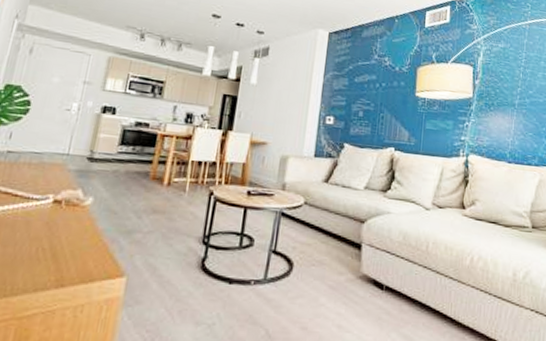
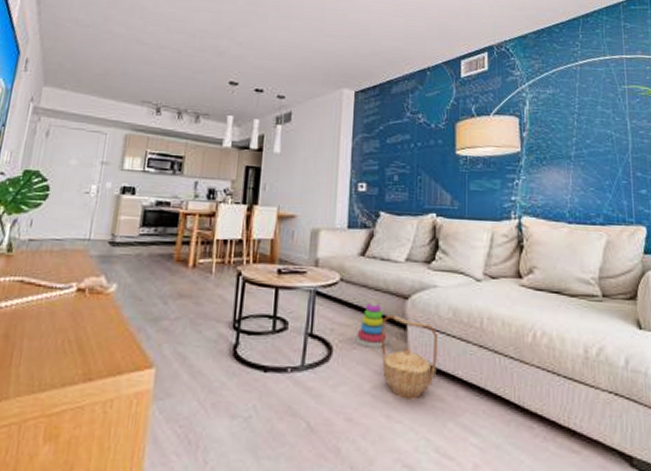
stacking toy: none [314,224,344,266] -> present [355,302,388,348]
basket: none [337,236,388,312] -> present [380,315,437,400]

